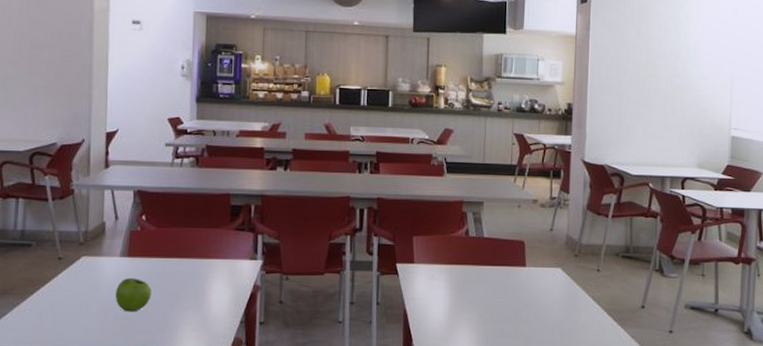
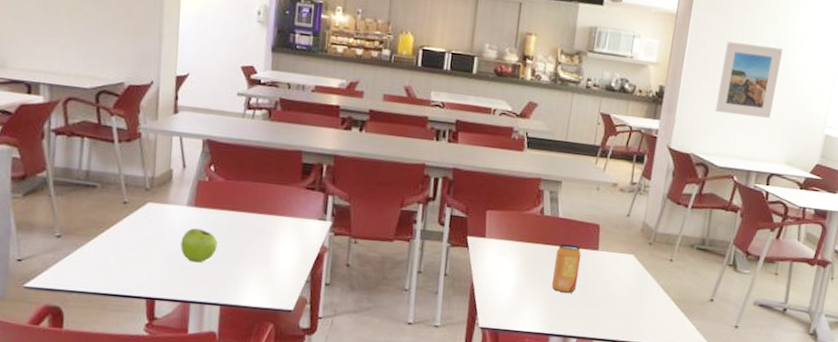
beverage can: none [483,263,510,311] -> present [551,244,581,293]
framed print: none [623,57,680,126] -> present [714,41,783,119]

